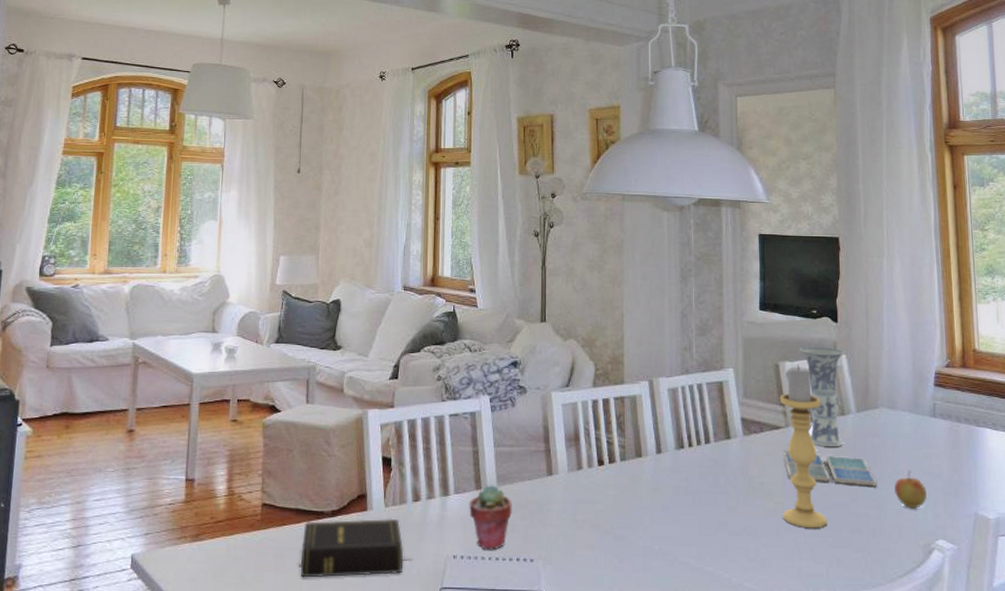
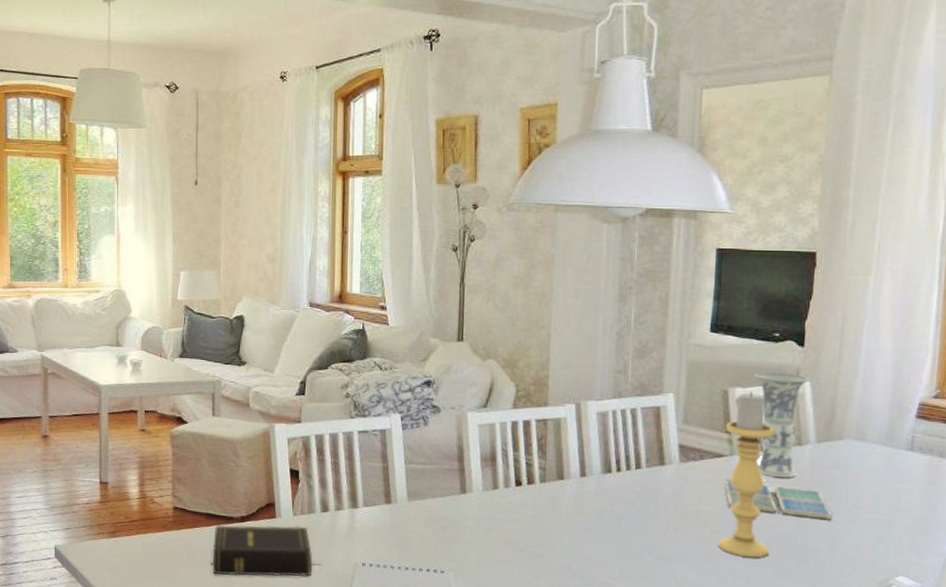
potted succulent: present [469,485,512,550] -> none [378,500,423,561]
apple: present [894,471,927,509] -> none [852,505,891,544]

